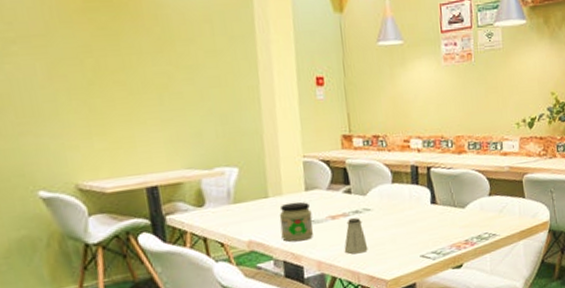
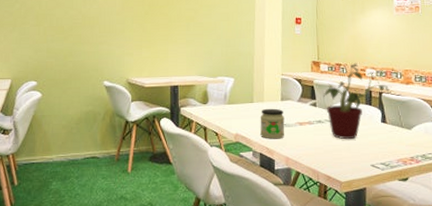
saltshaker: present [344,218,368,255] -> none [307,126,327,156]
potted plant: none [359,133,442,230] -> present [323,63,392,140]

